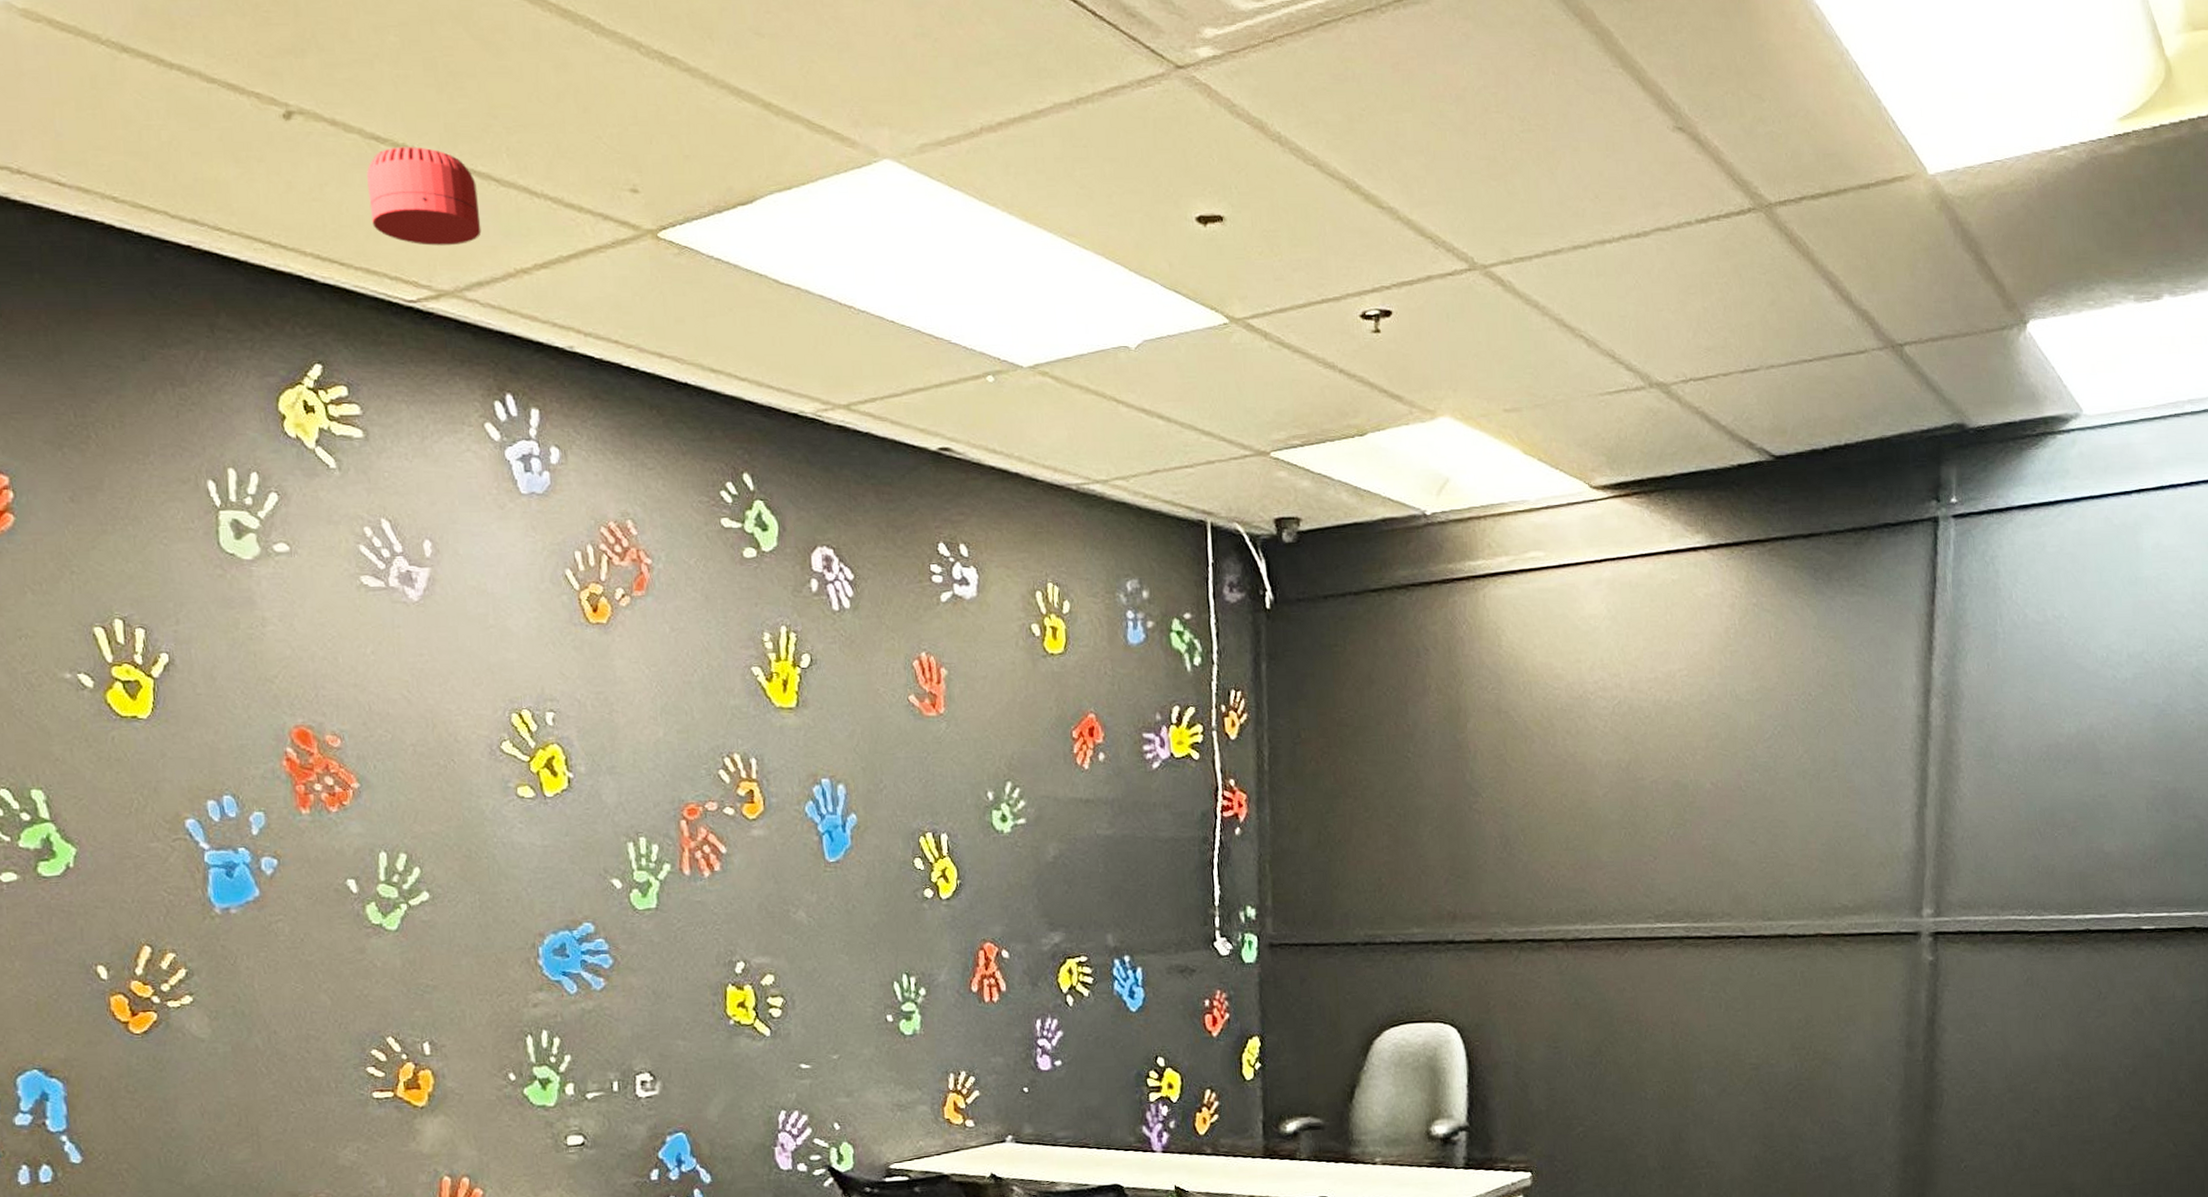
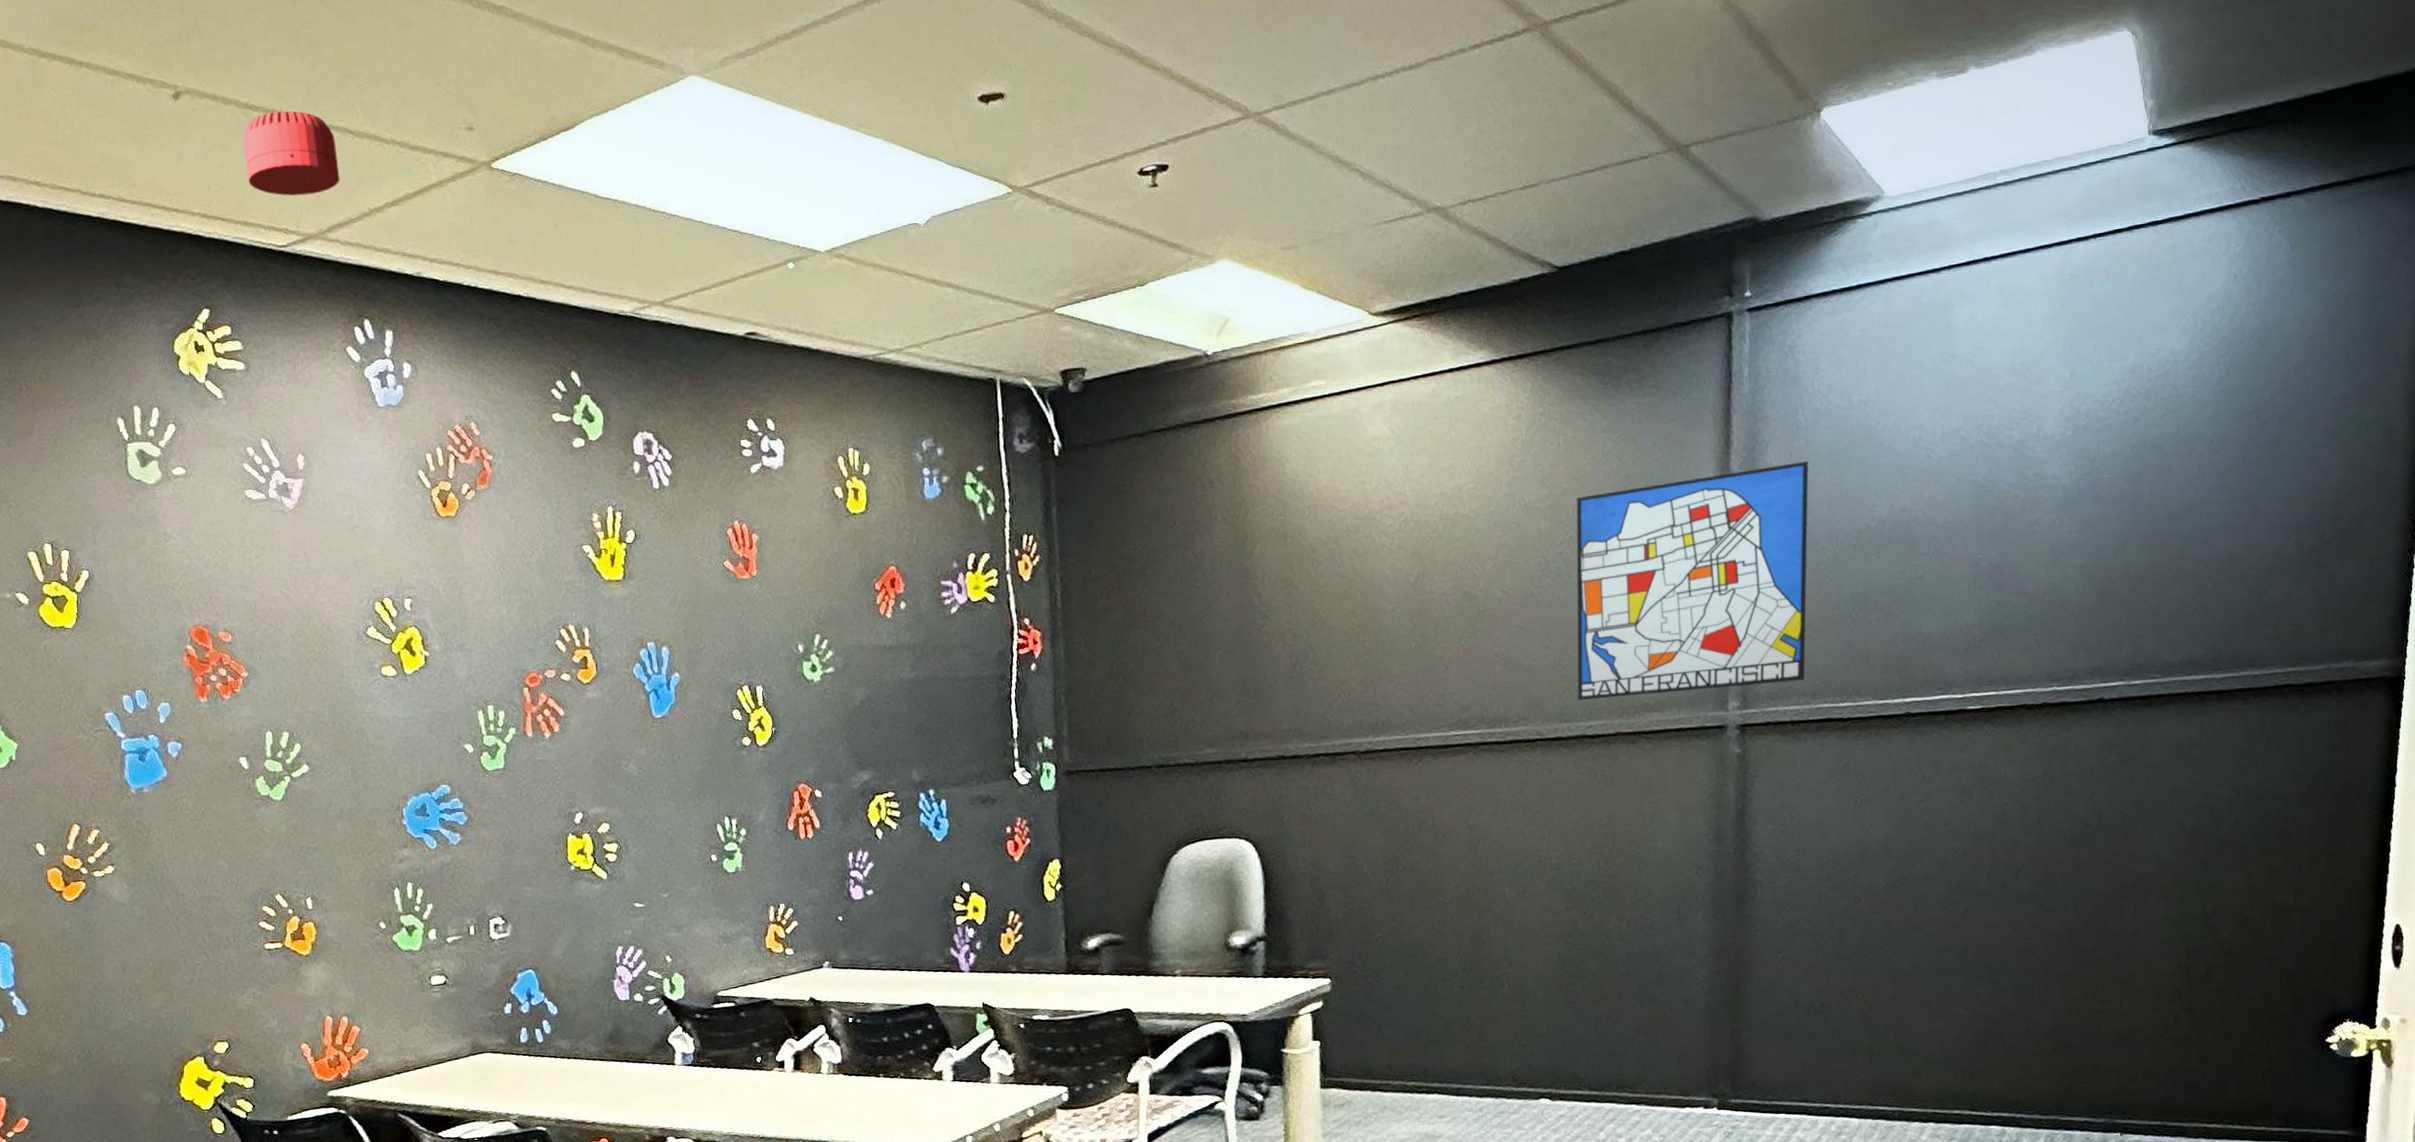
wall art: none [1780,673,2005,899] -> present [1576,461,1809,700]

